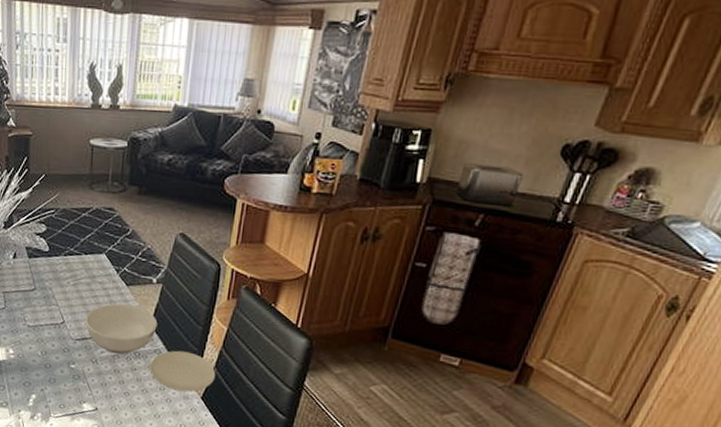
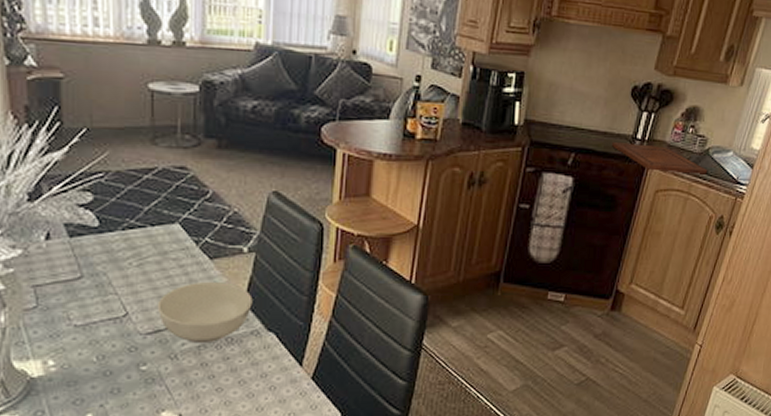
plate: present [150,350,216,392] -> none [246,327,327,375]
toaster: present [455,162,524,206] -> none [549,104,604,145]
cutting board: none [531,205,661,247] -> present [612,142,708,175]

